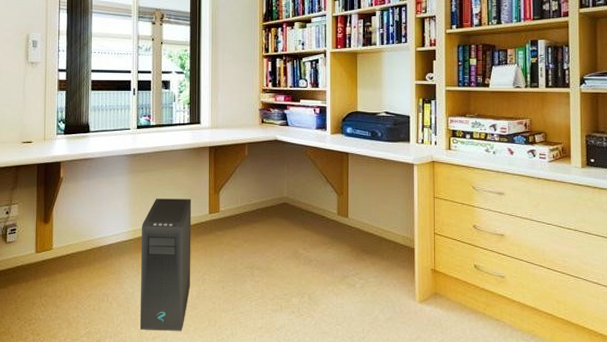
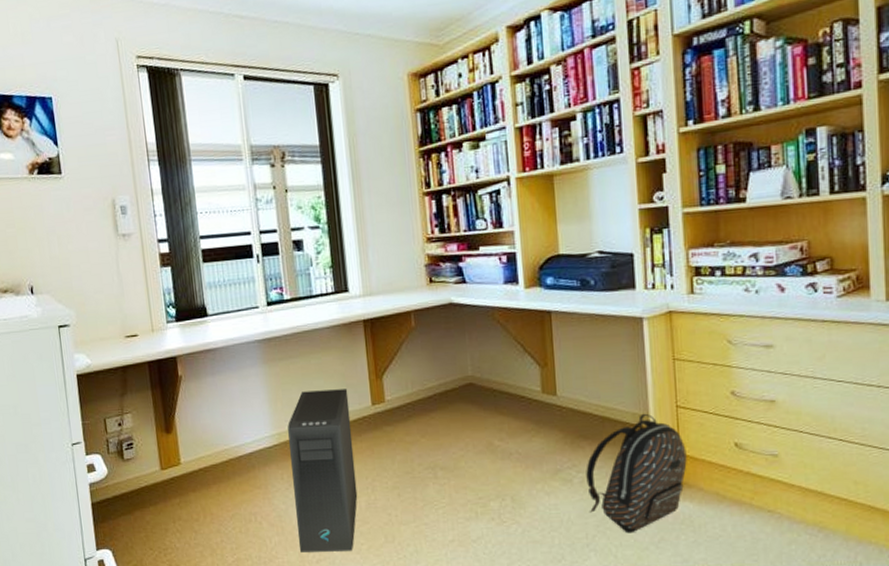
backpack: none [366,237,440,331] -> present [586,413,687,534]

